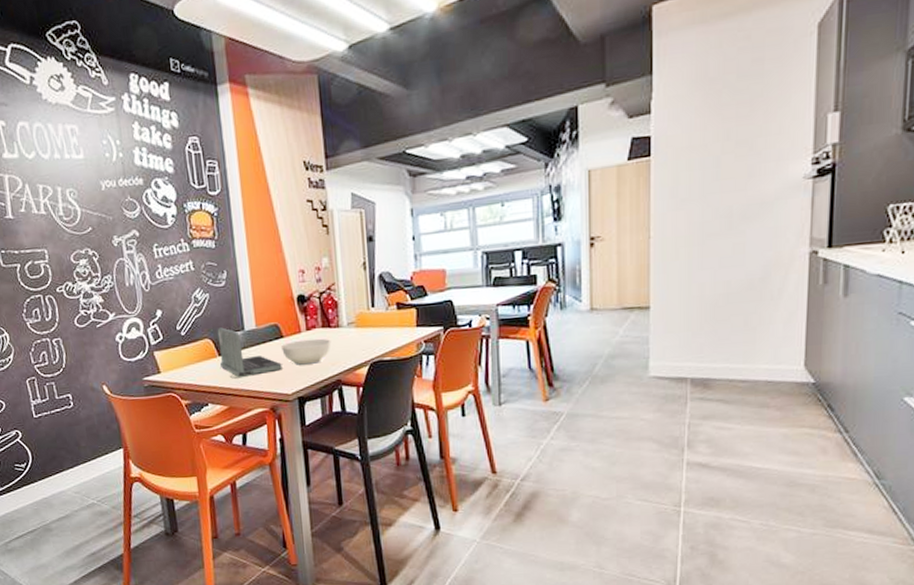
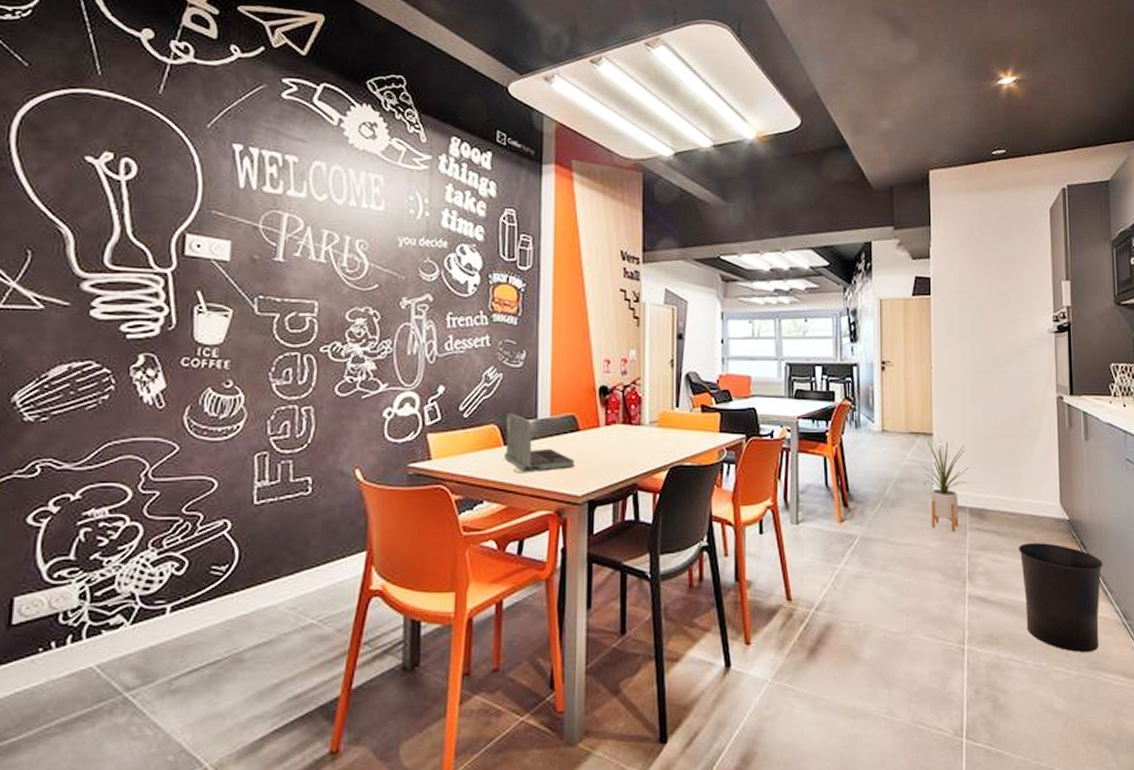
bowl: present [280,338,331,365] -> none [575,435,631,463]
house plant: none [636,308,694,403] -> present [921,435,971,532]
waste bin: none [749,408,854,512] -> present [1019,543,1103,652]

